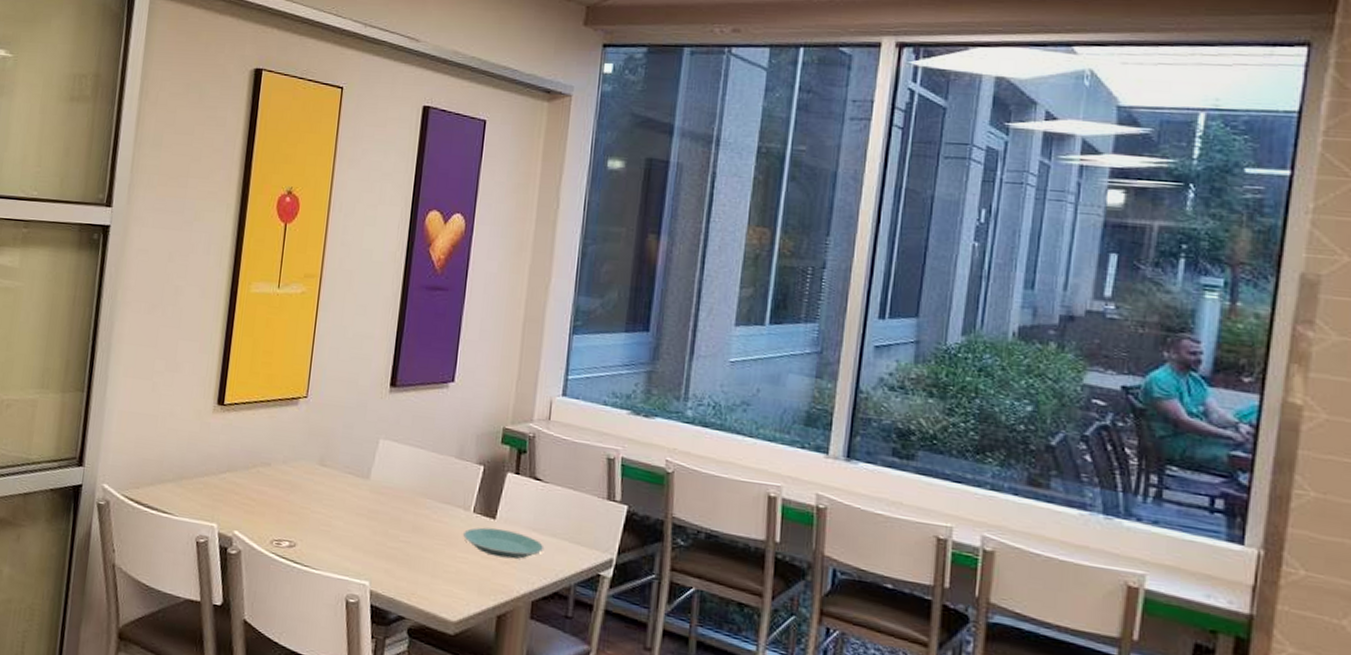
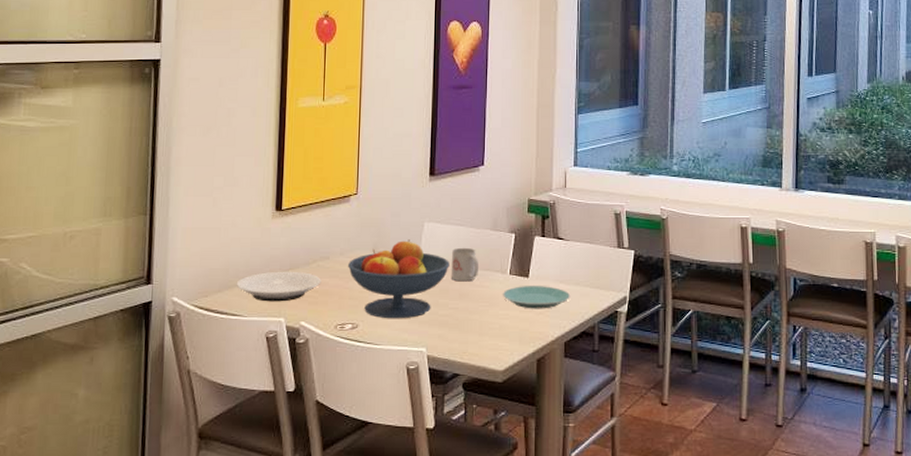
plate: none [169,470,260,506] -> present [236,271,321,302]
fruit bowl: none [290,456,405,545] -> present [348,239,450,319]
mug: none [404,473,438,514] -> present [451,247,478,282]

